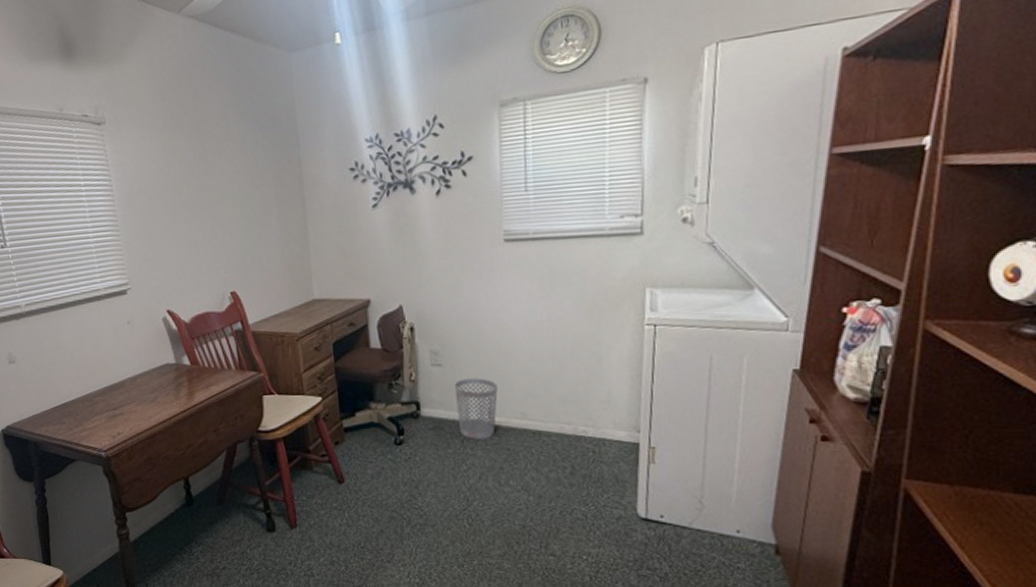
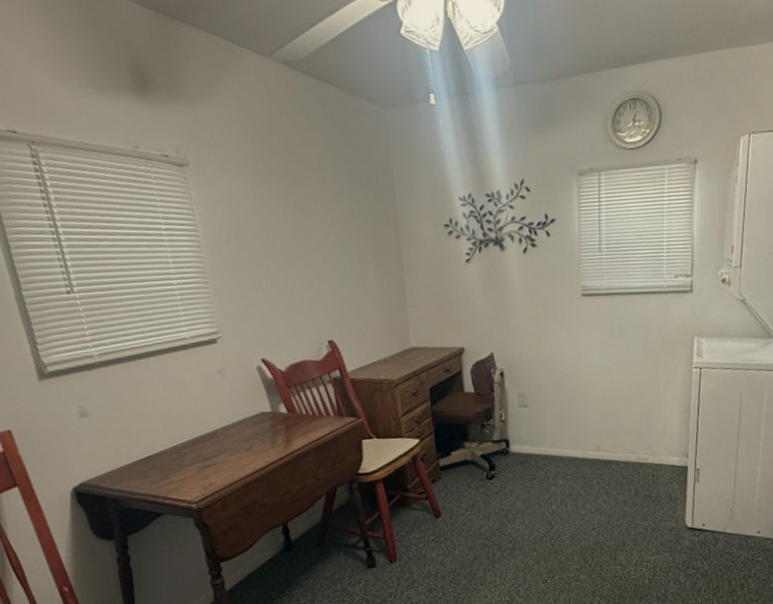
wastebasket: present [454,378,498,440] -> none [539,416,576,471]

